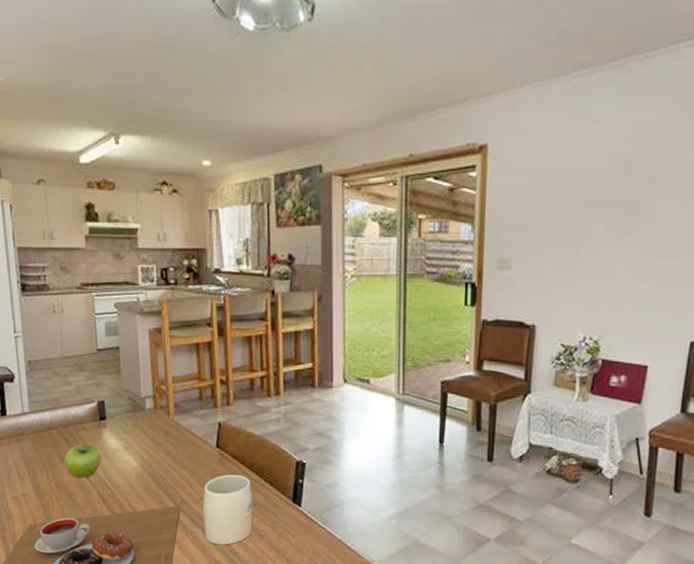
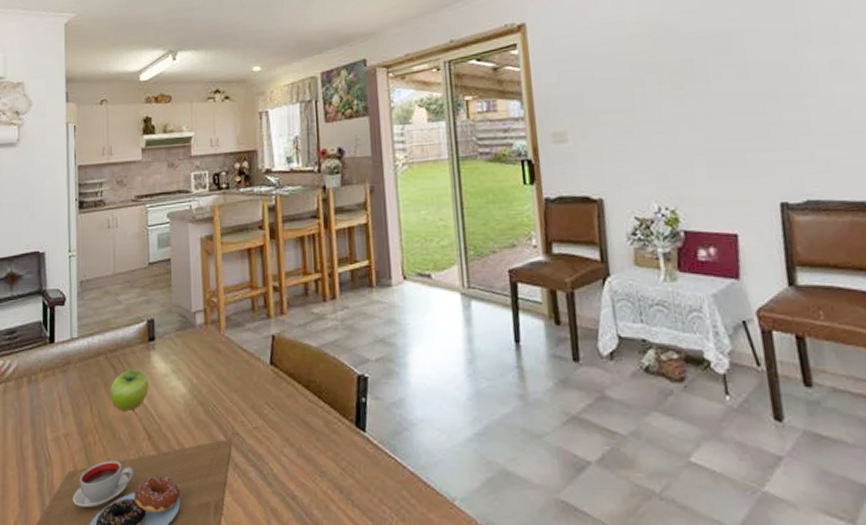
mug: present [202,475,254,545] -> none [255,397,313,487]

